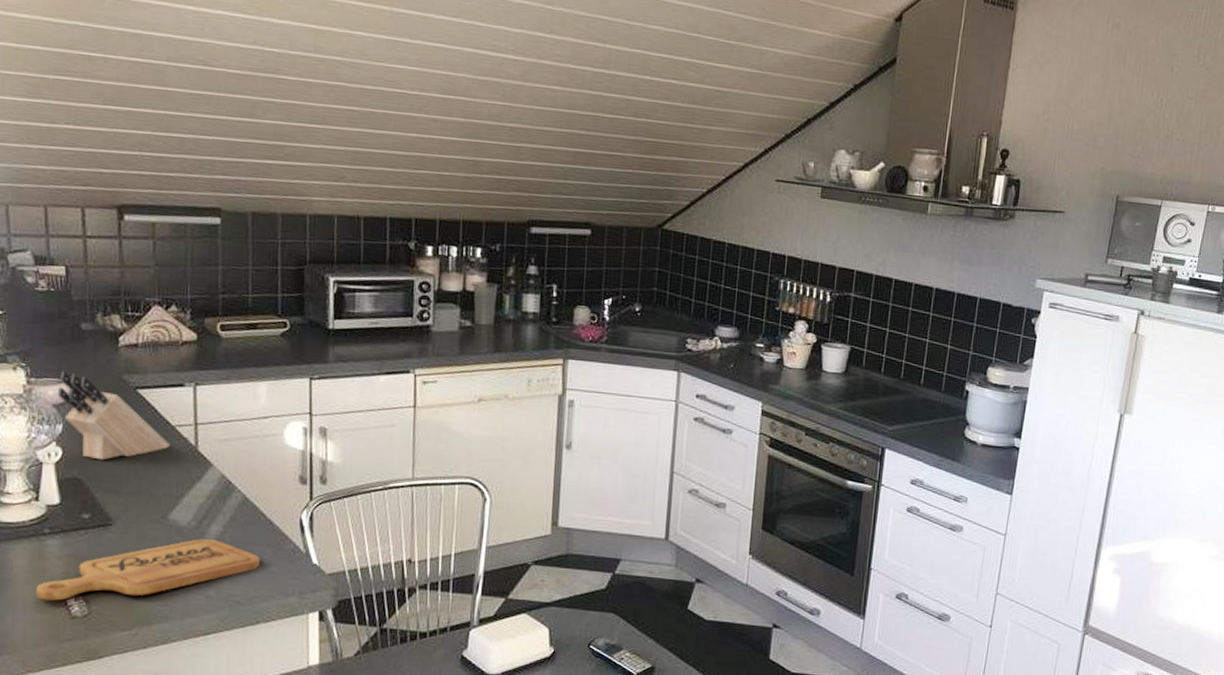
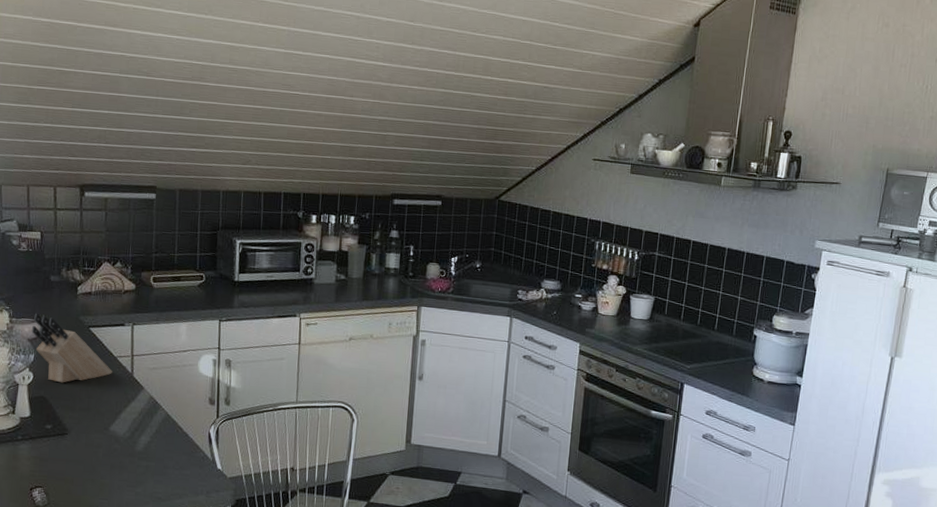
cutting board: present [35,539,260,601] -> none [9,447,177,493]

